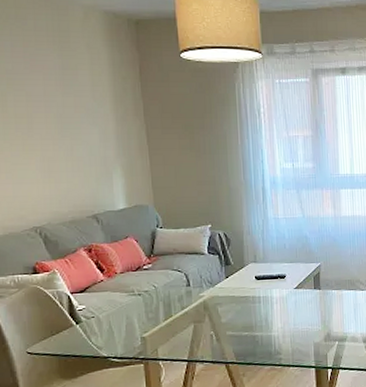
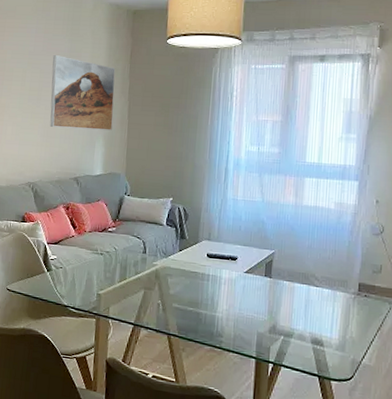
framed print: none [39,74,130,159] -> present [49,55,116,131]

